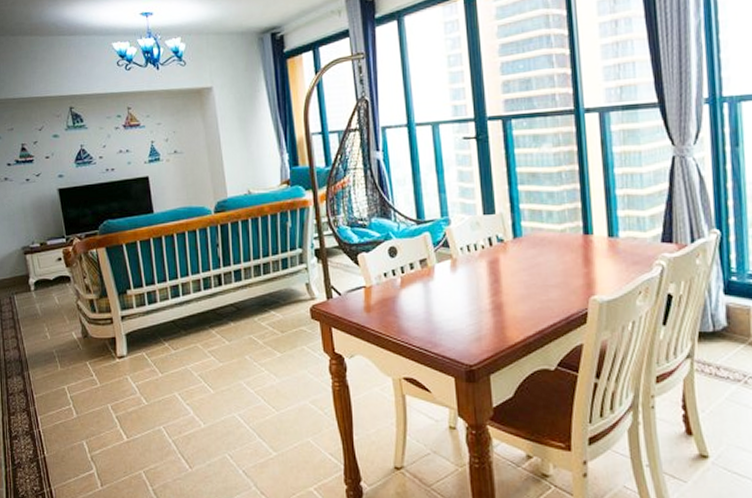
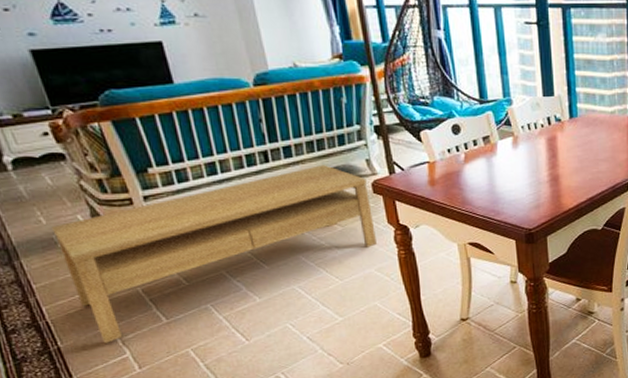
coffee table: none [53,289,313,457] -> present [52,165,378,344]

